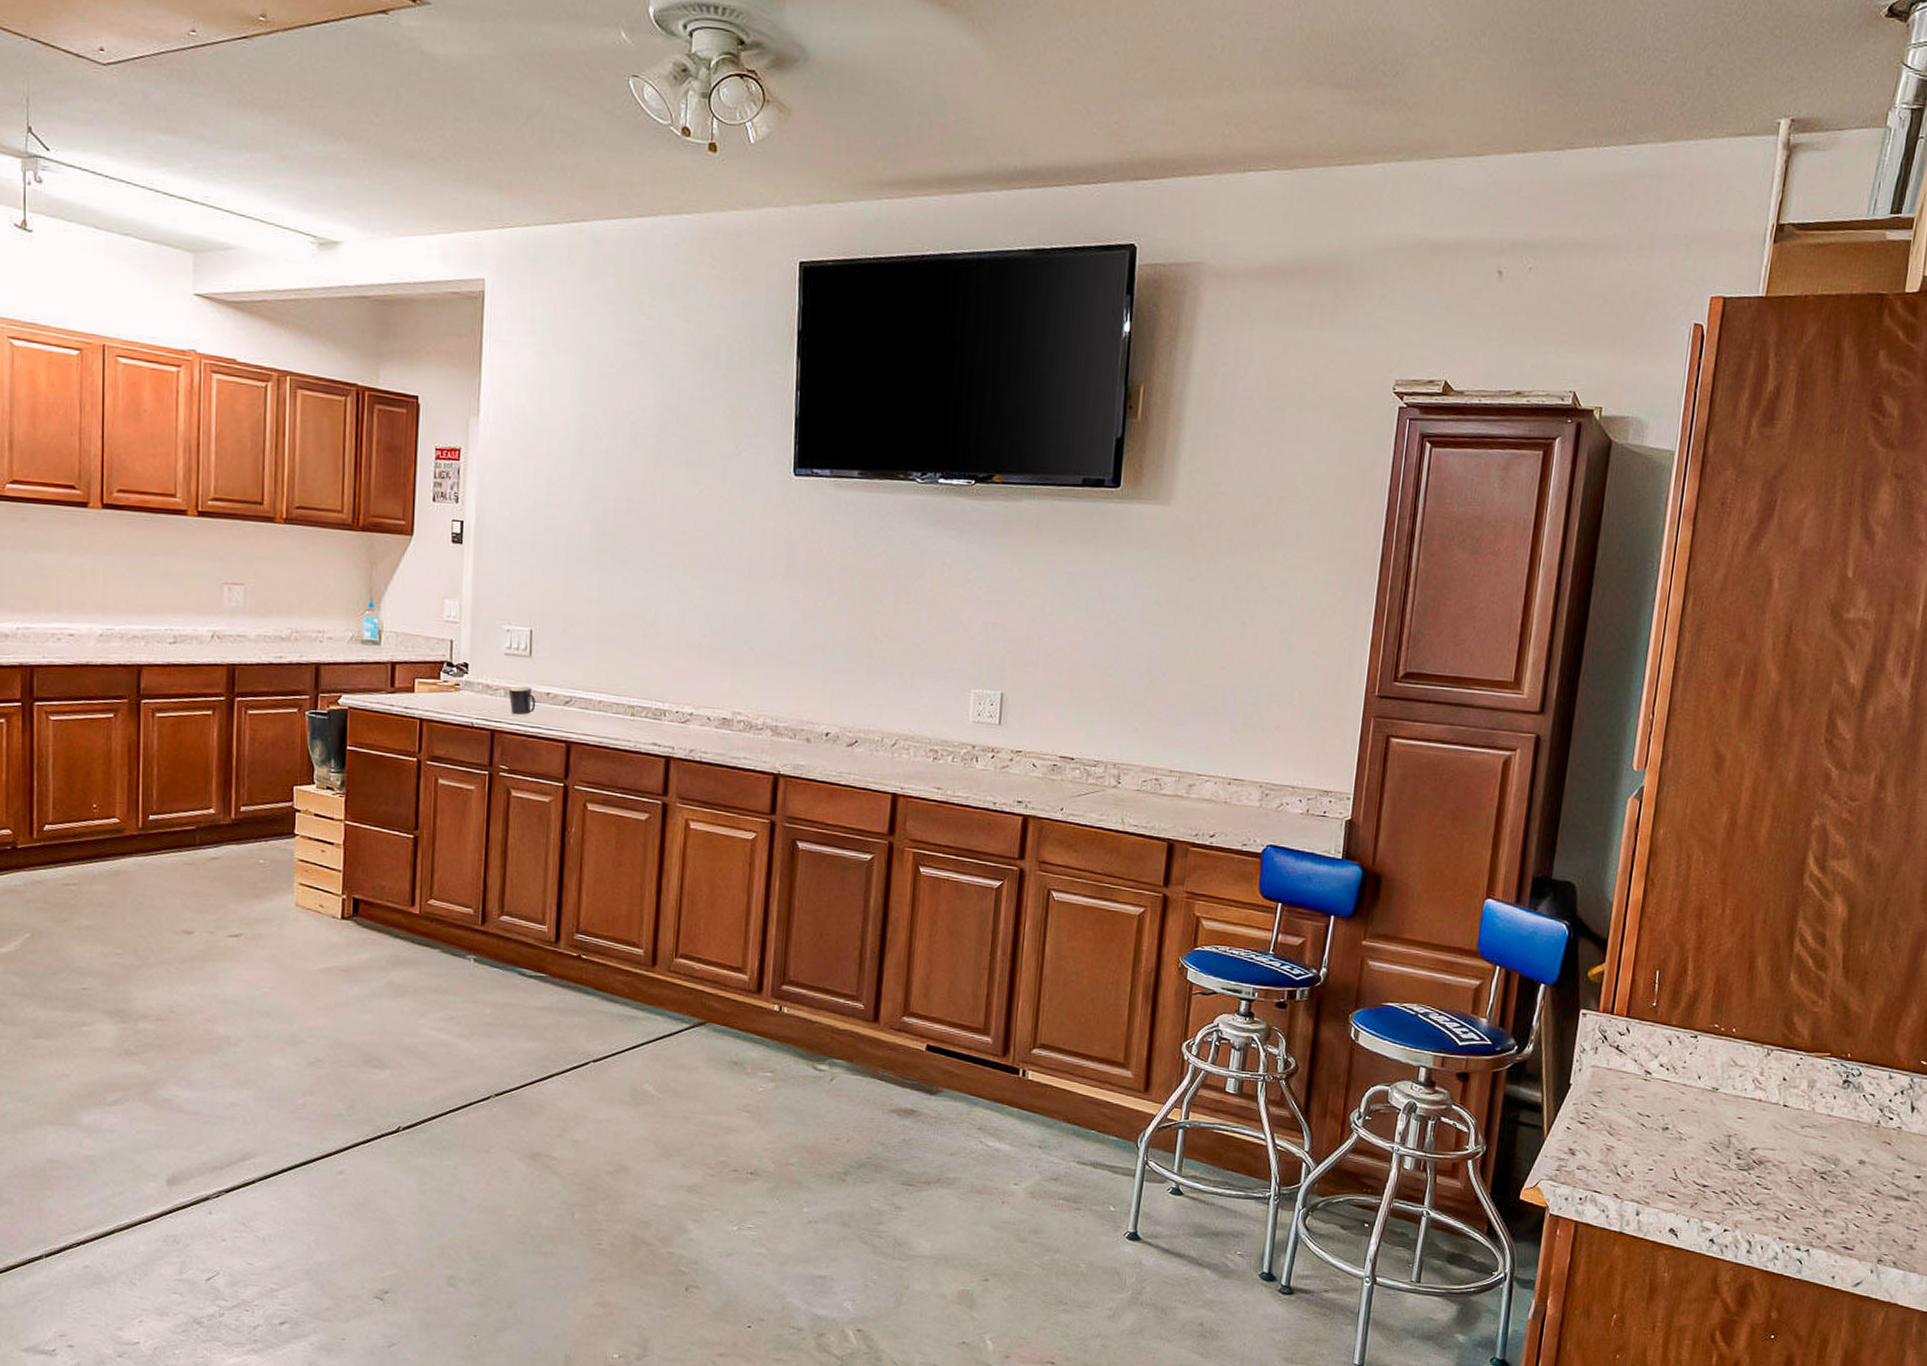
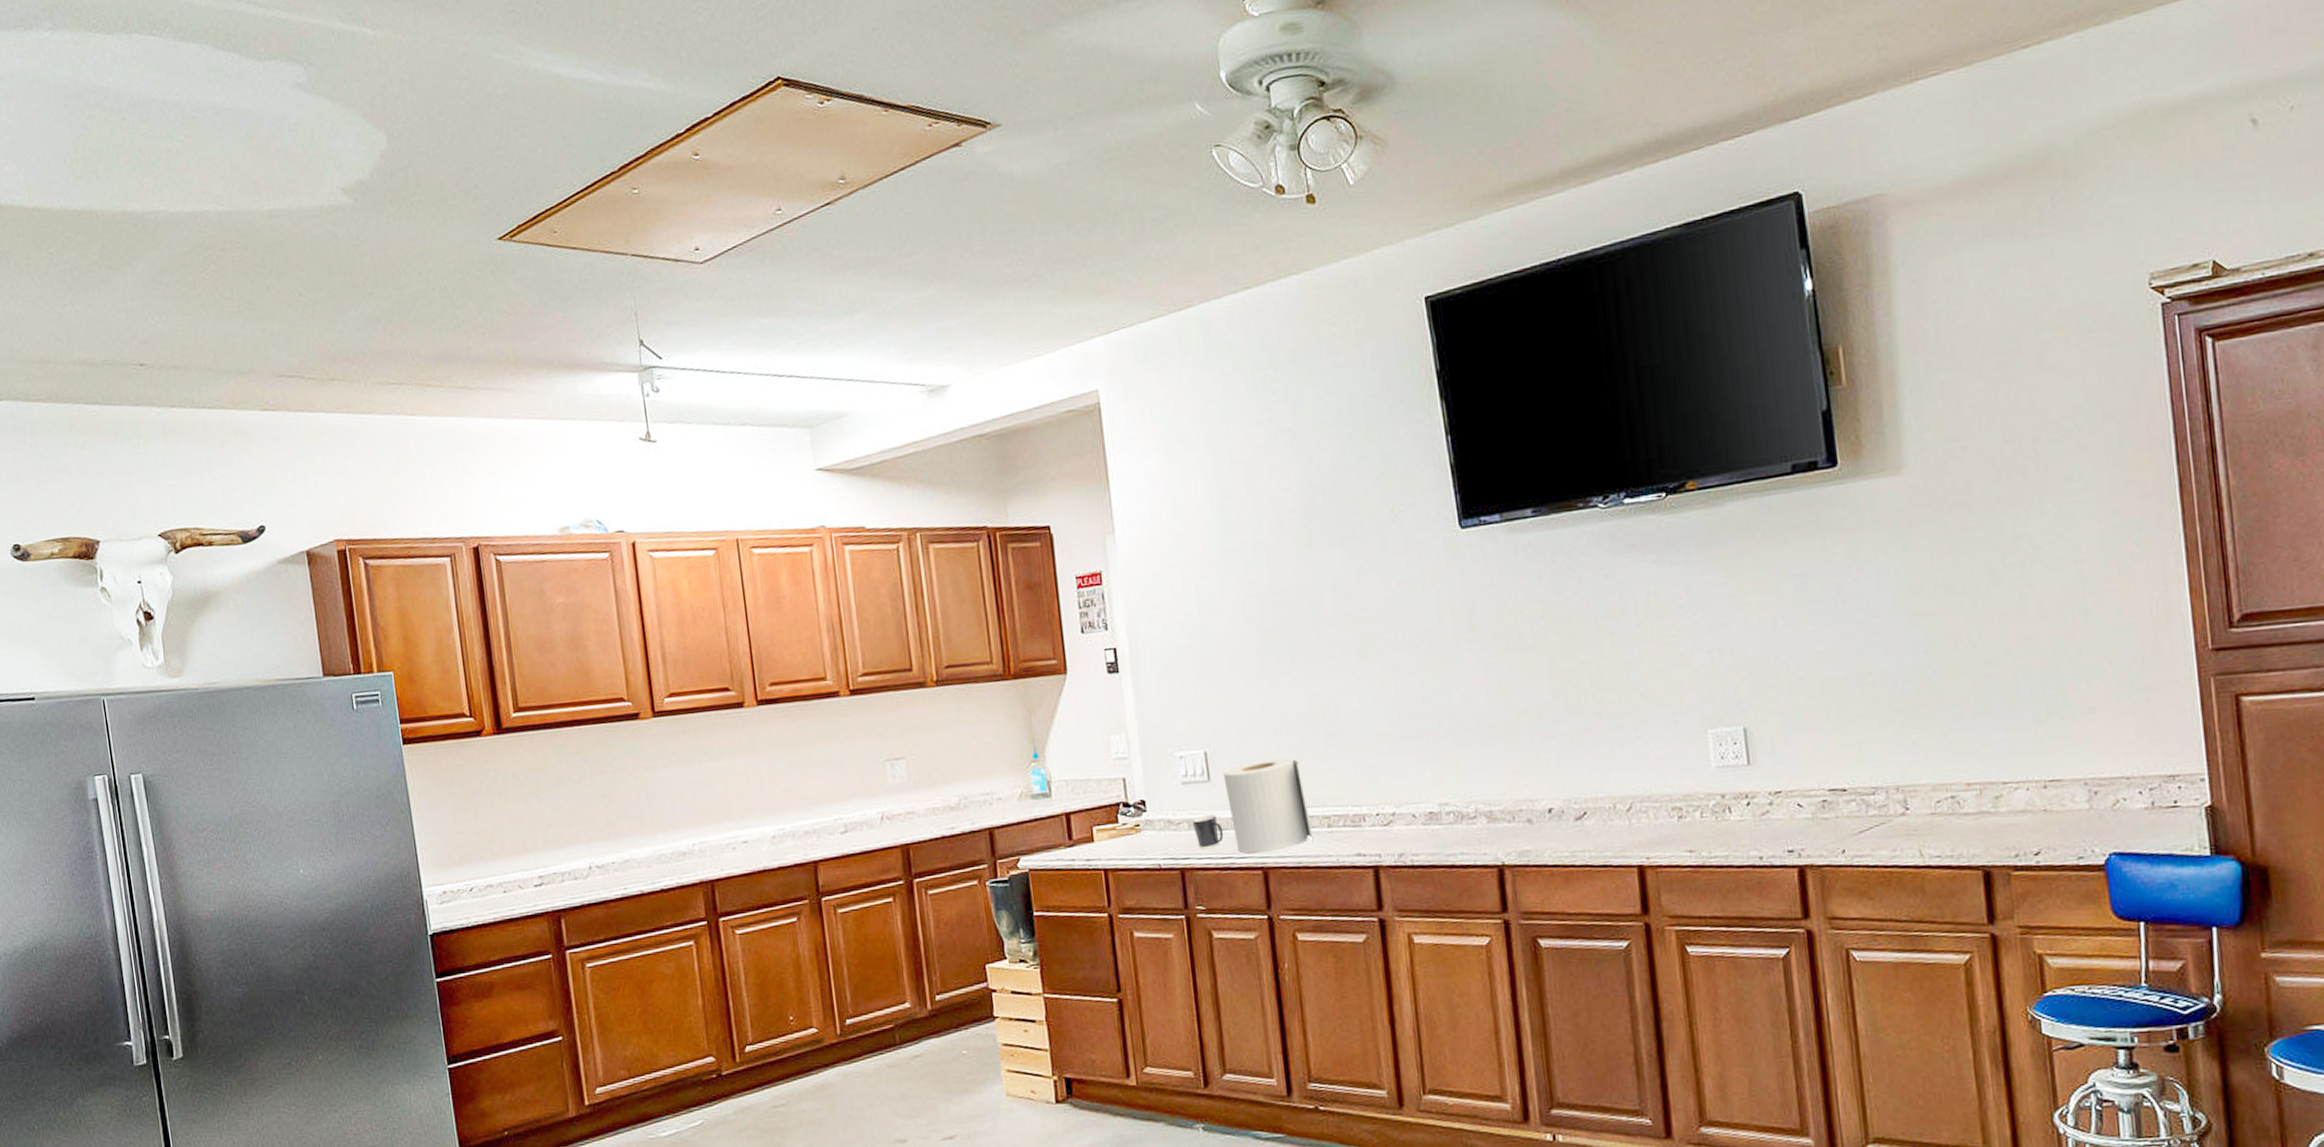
paper towel roll: none [544,646,617,729] -> present [1223,757,1315,854]

